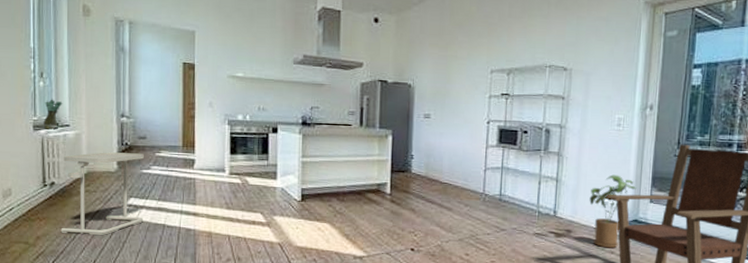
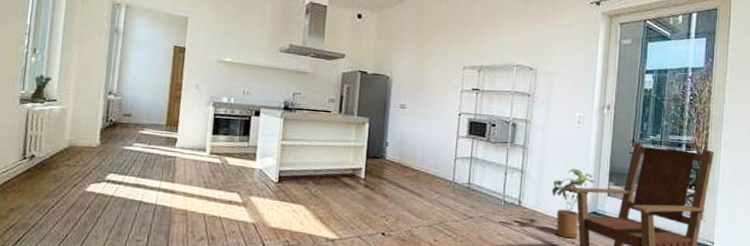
side table: present [61,152,145,236] -> none [35,127,128,210]

